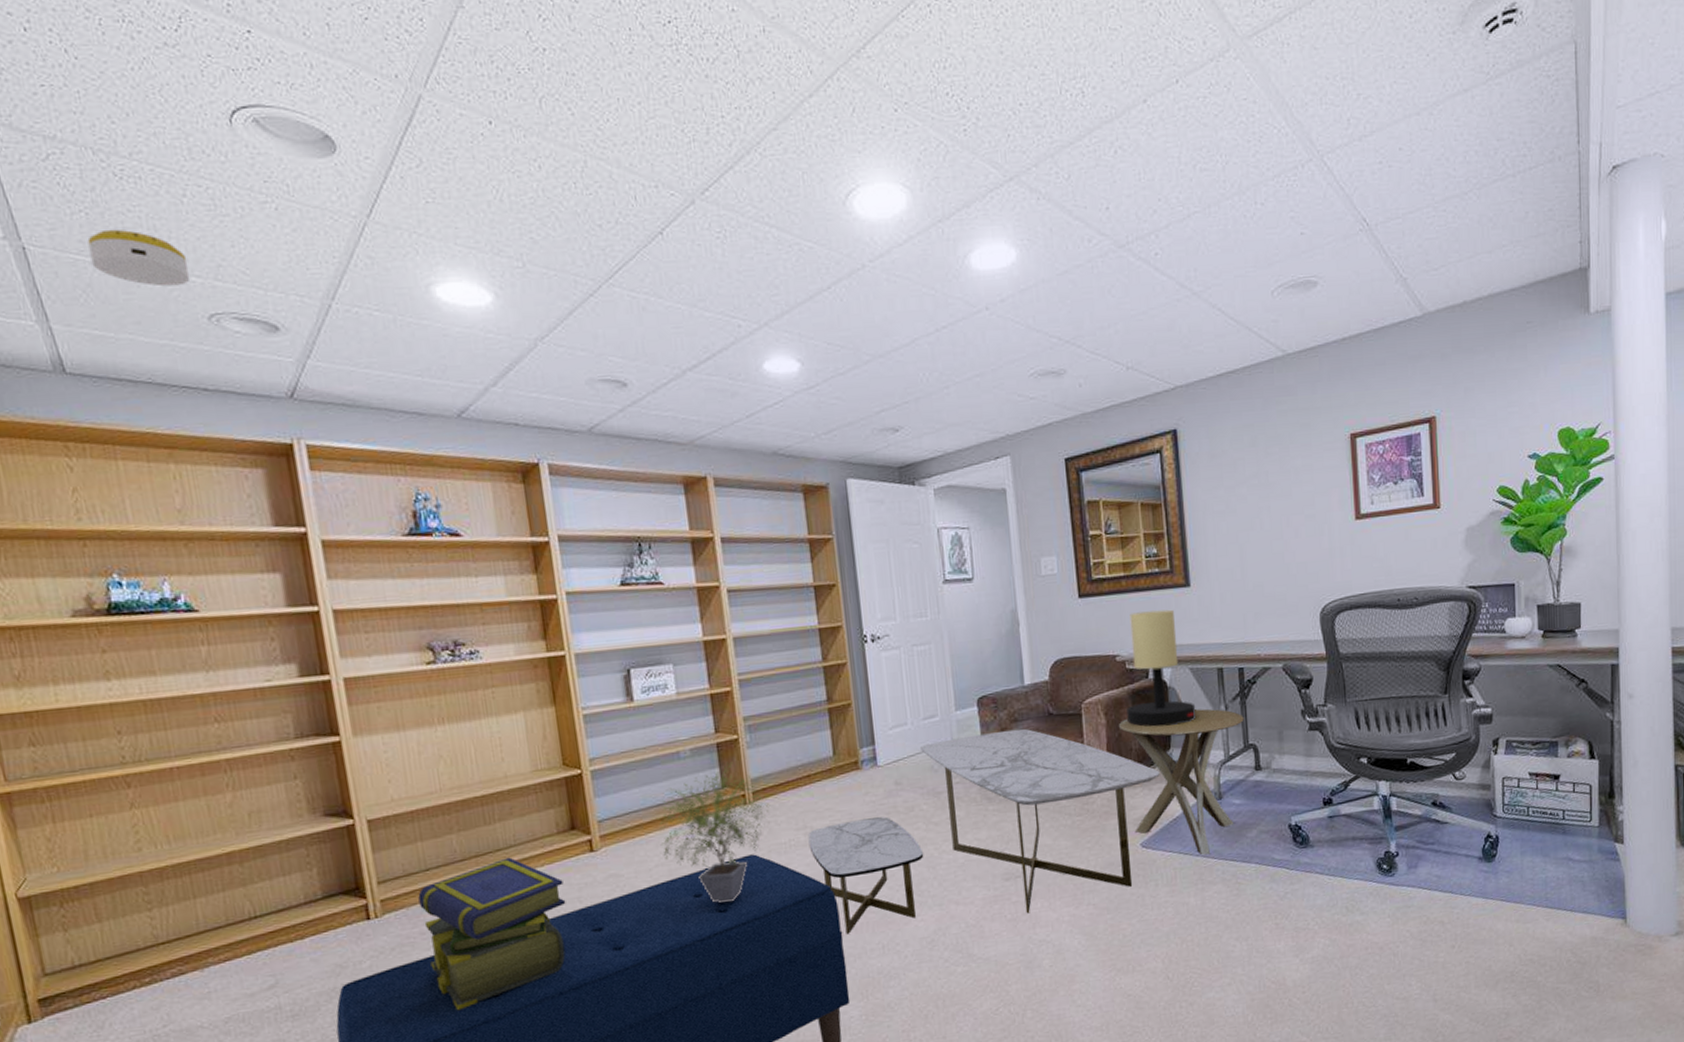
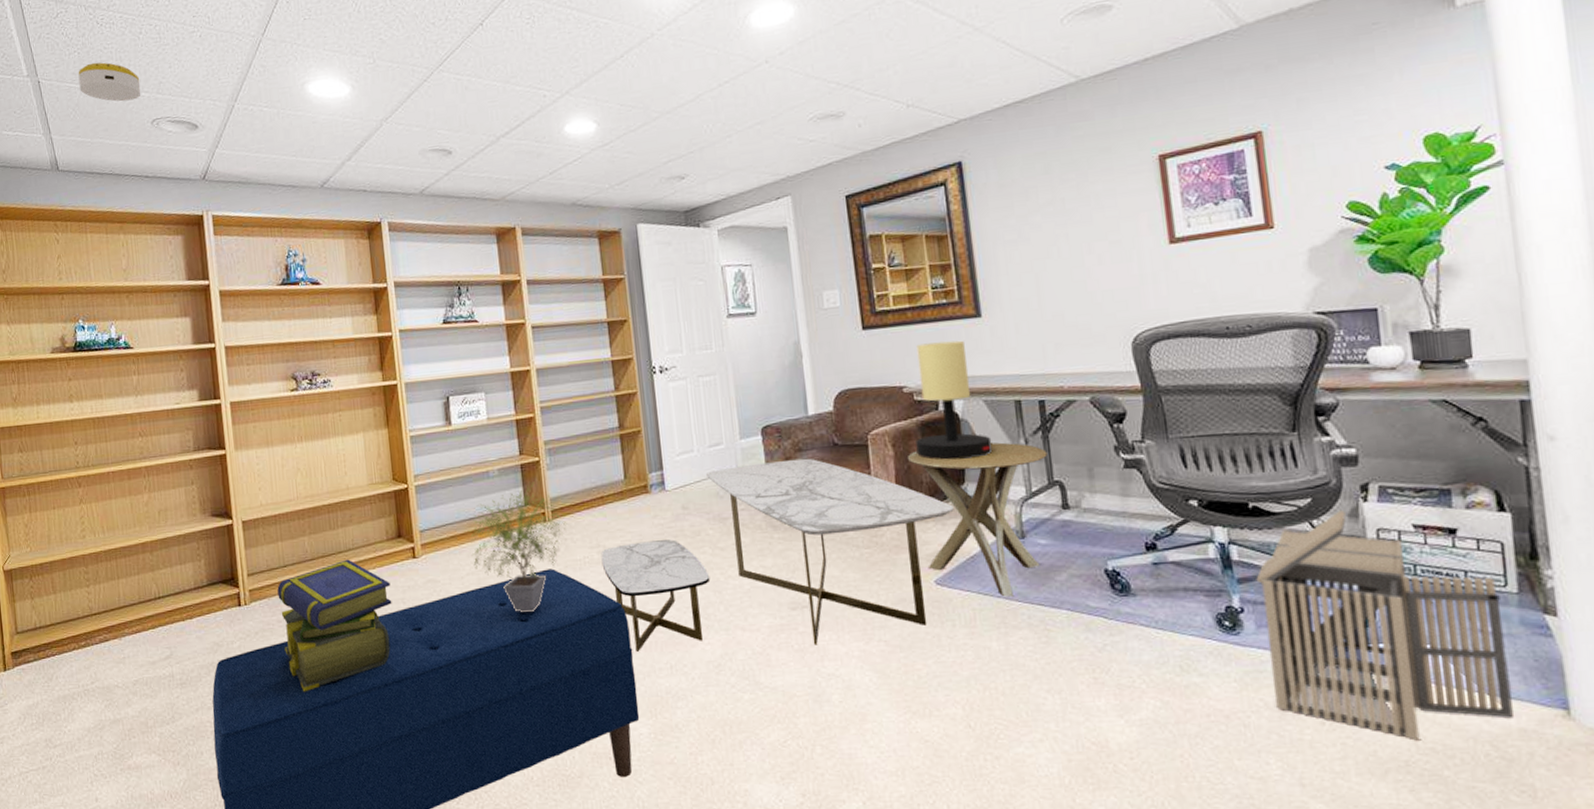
storage bin: none [1409,762,1588,955] -> present [1256,509,1513,741]

